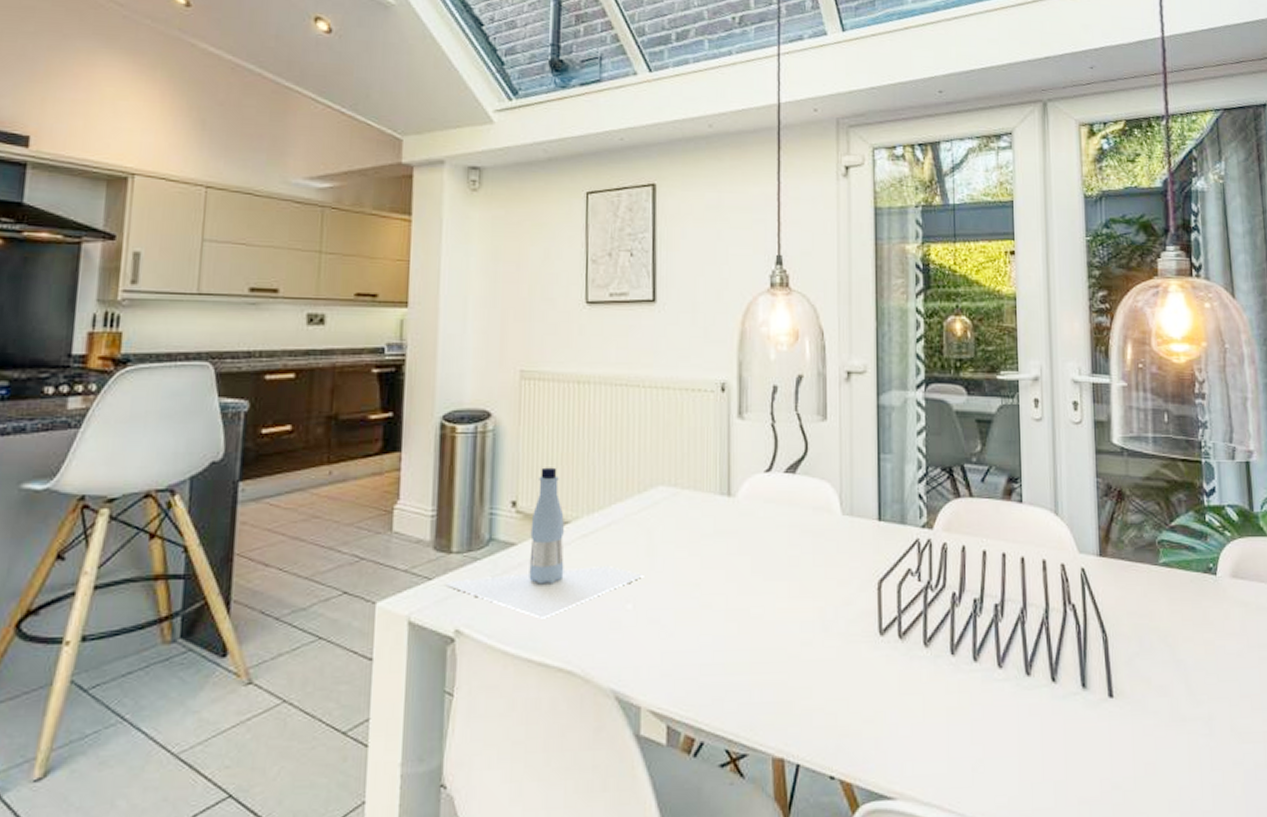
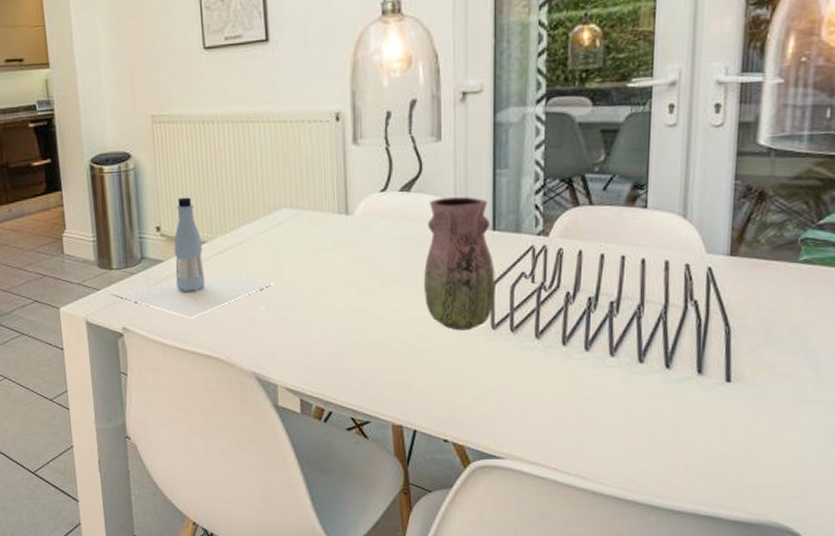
vase: none [809,482,882,637] -> present [424,197,495,331]

